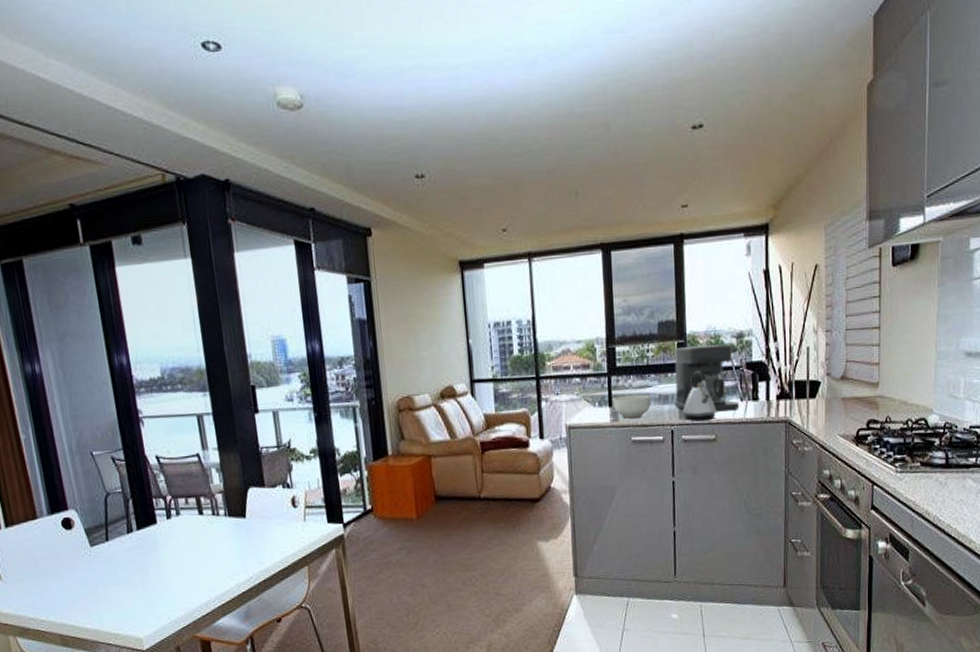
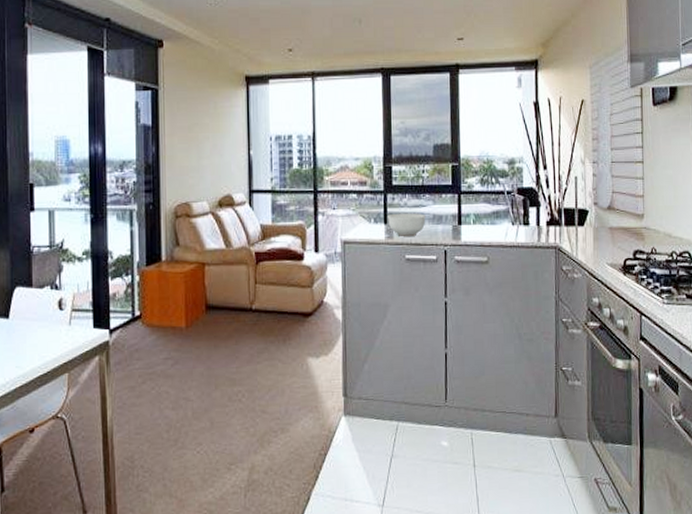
coffee maker: present [674,344,740,411] -> none [448,169,511,234]
kettle: present [682,370,717,422] -> none [455,193,489,244]

